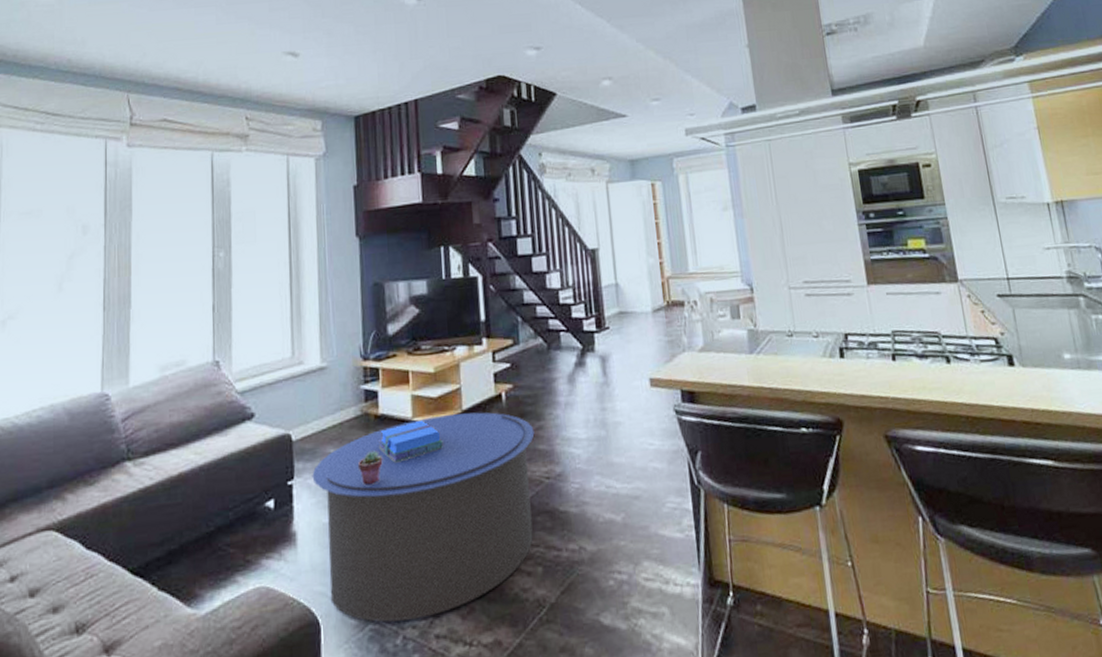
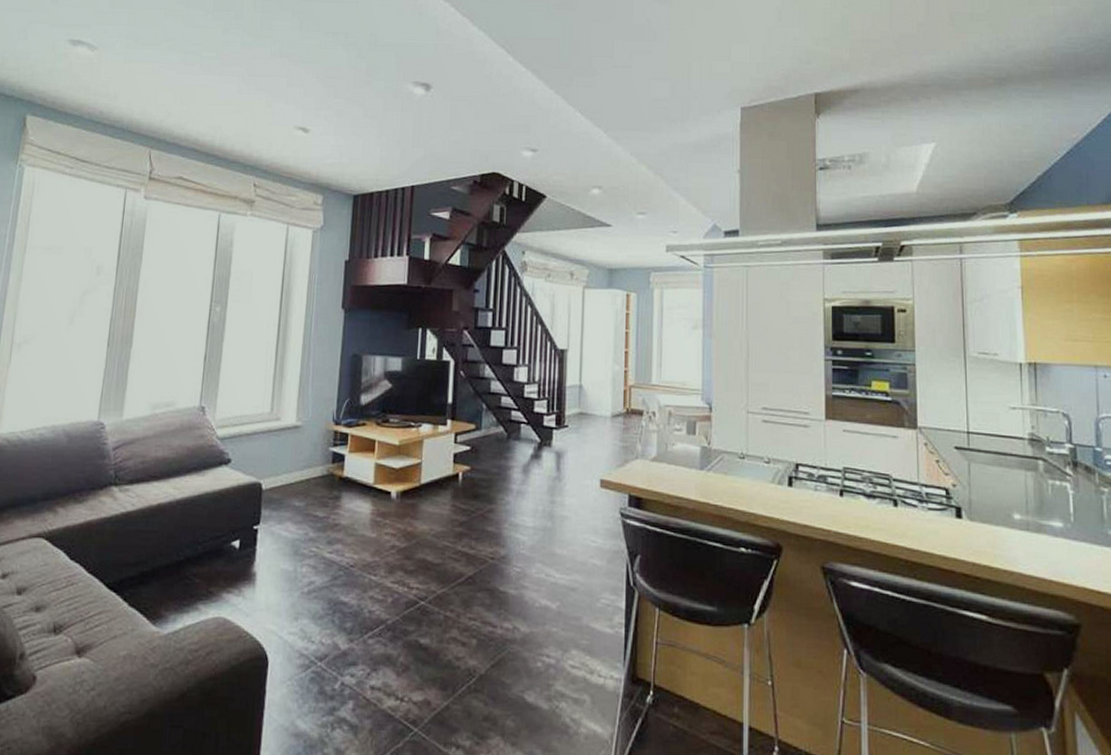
coffee table: present [312,412,535,623] -> none [276,486,485,669]
potted succulent: present [357,450,383,486] -> none [318,509,342,540]
books: present [379,421,444,463] -> none [340,488,400,524]

